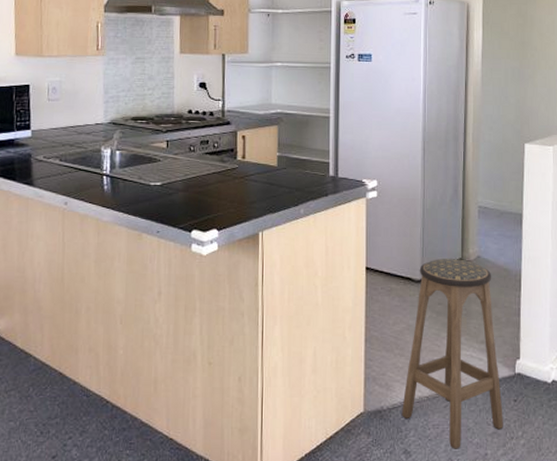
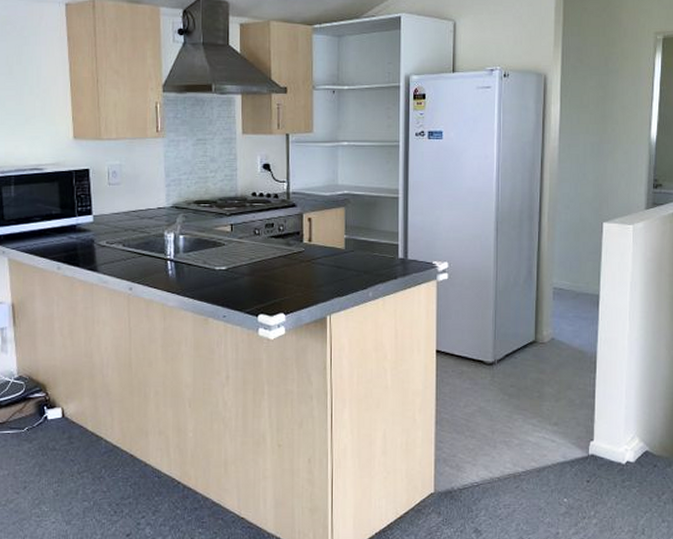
stool: present [402,259,503,449] -> none [473,341,576,528]

